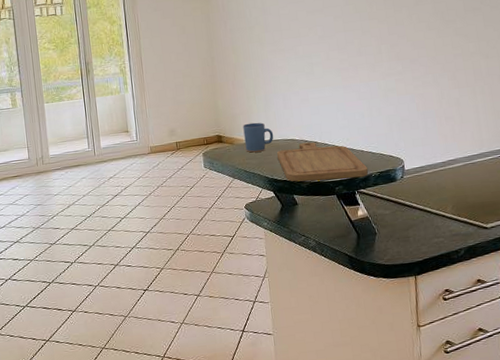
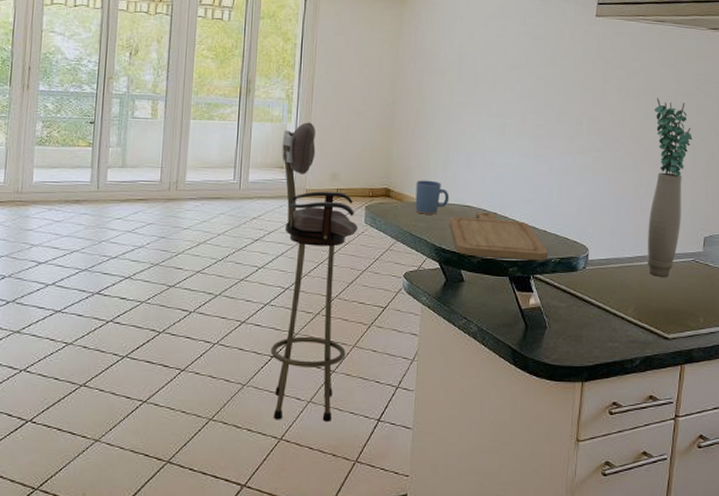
bar stool: none [123,89,207,342] -> present [270,122,359,422]
vase: none [445,18,485,176] -> present [647,98,692,277]

